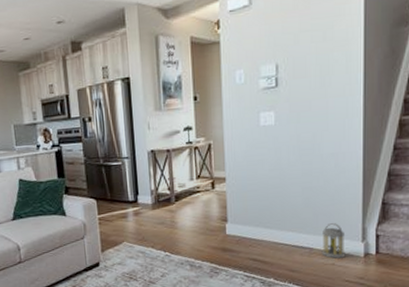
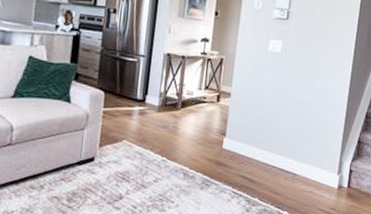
lantern: present [321,223,346,259] -> none [303,153,325,187]

